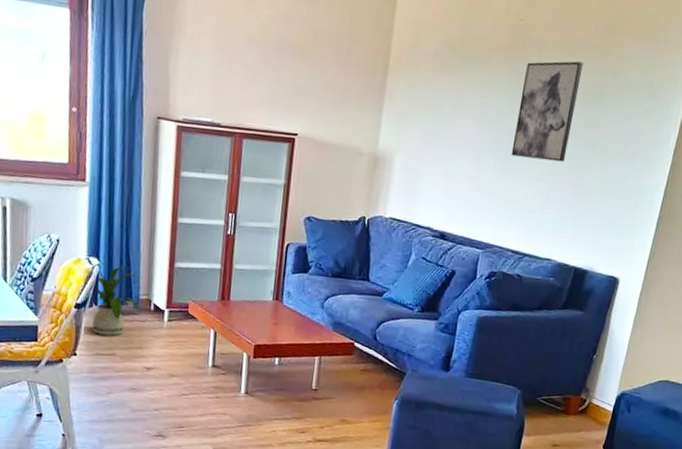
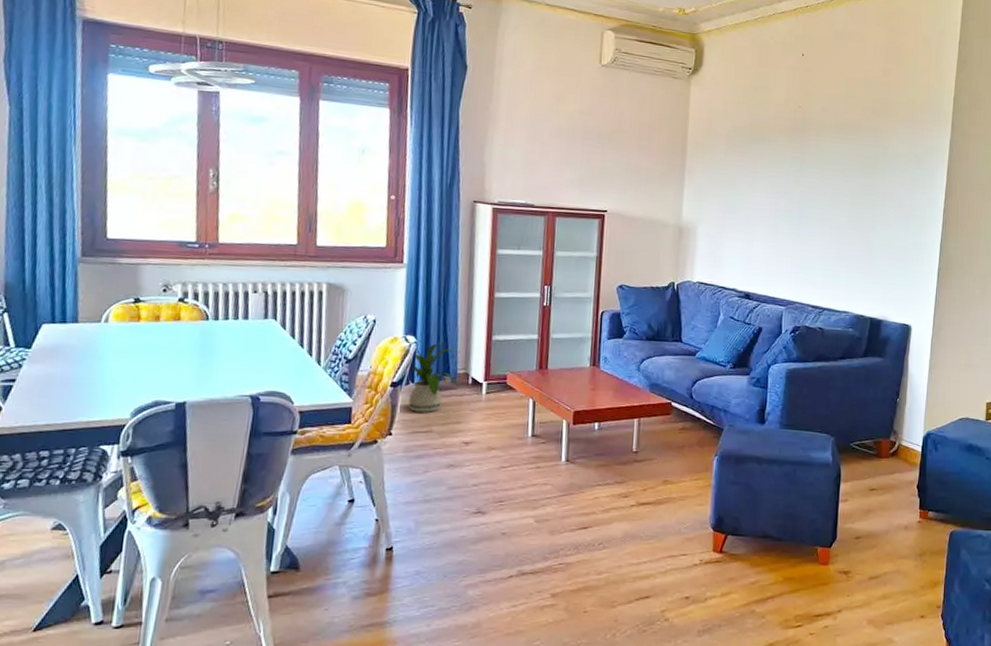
wall art: present [511,61,583,162] -> none [802,139,857,225]

